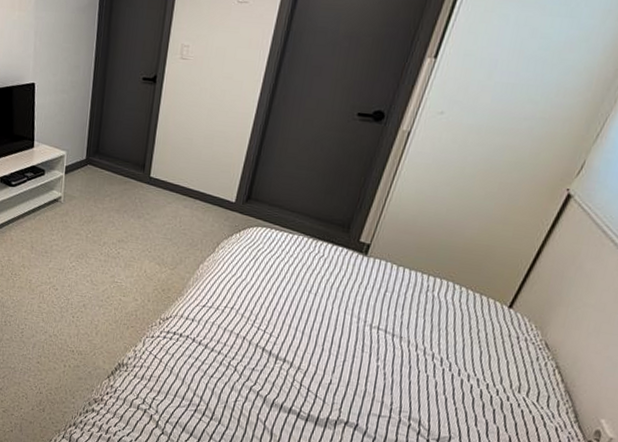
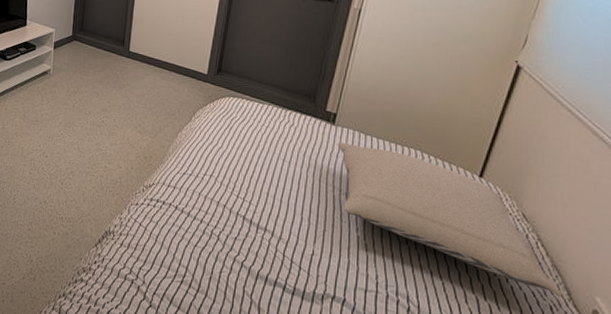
pillow: none [366,273,571,420] -> present [337,141,563,298]

